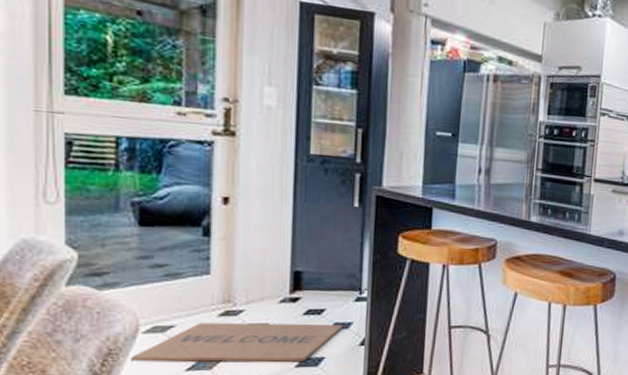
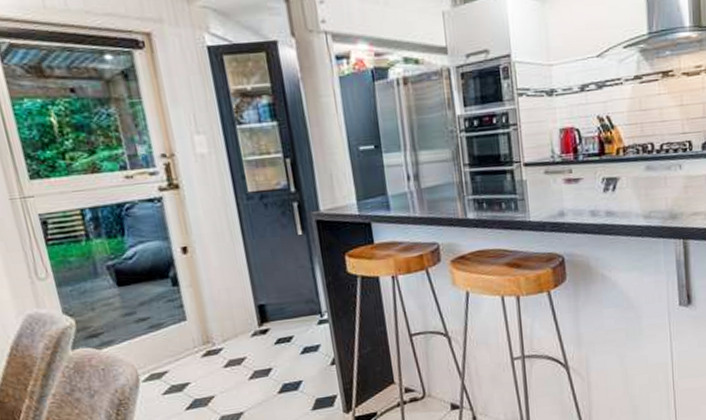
doormat: present [129,322,342,363] -> none [137,348,312,408]

